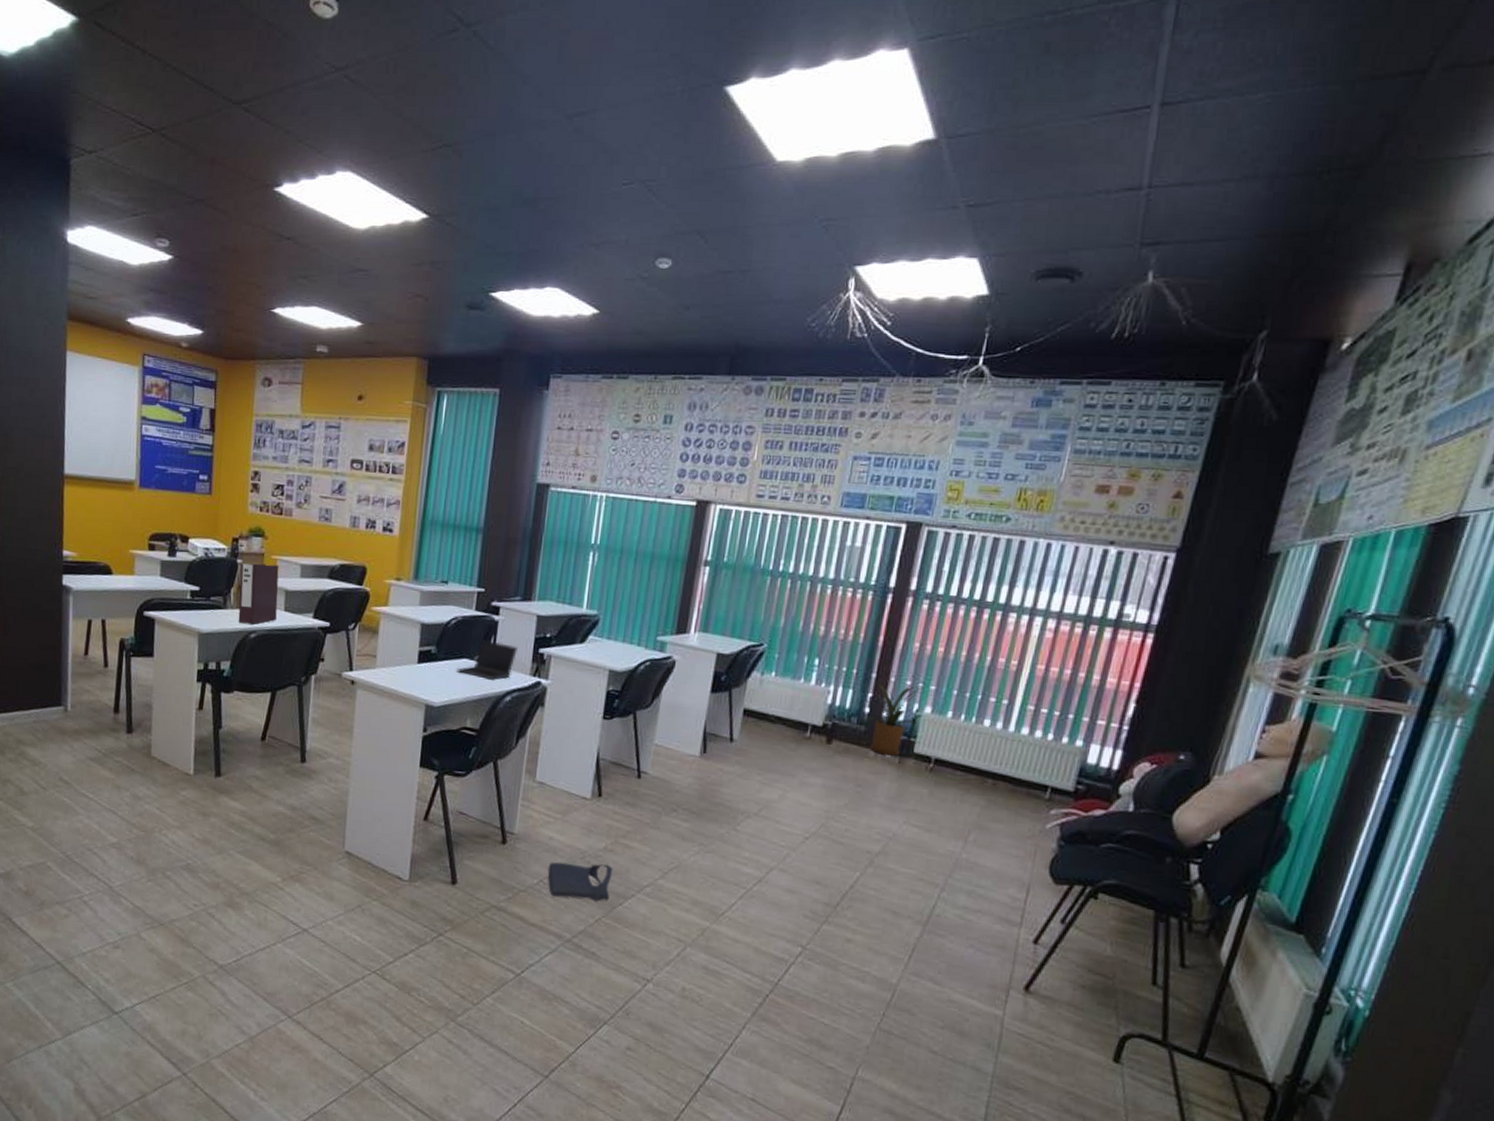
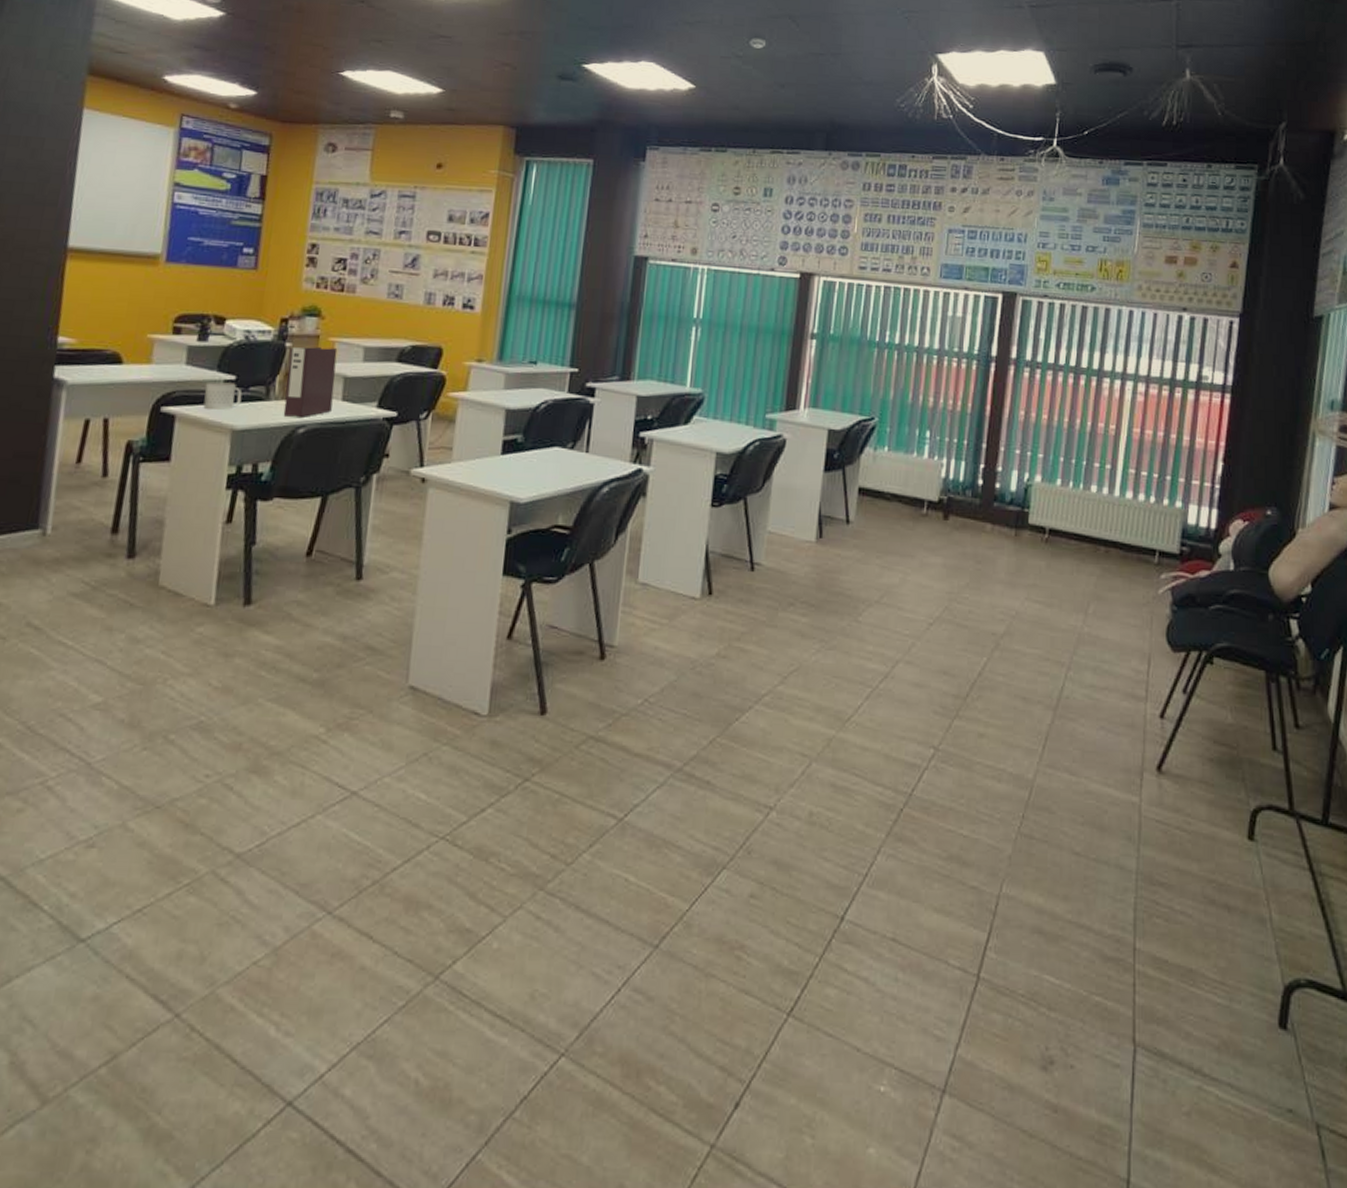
mug: none [175,591,205,616] -> present [203,382,243,411]
laptop computer: present [457,640,519,681] -> none [547,425,617,471]
bag: present [547,862,613,902] -> none [653,673,728,719]
house plant: present [861,683,925,757] -> none [972,452,1033,530]

